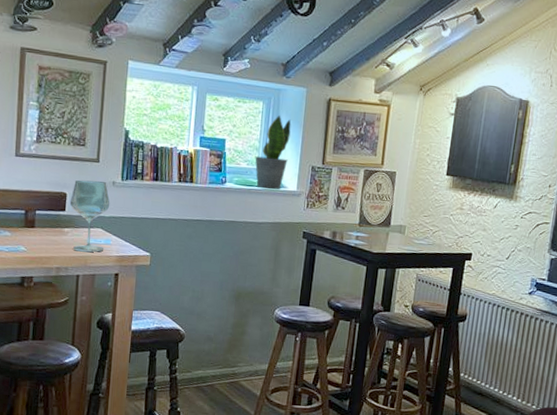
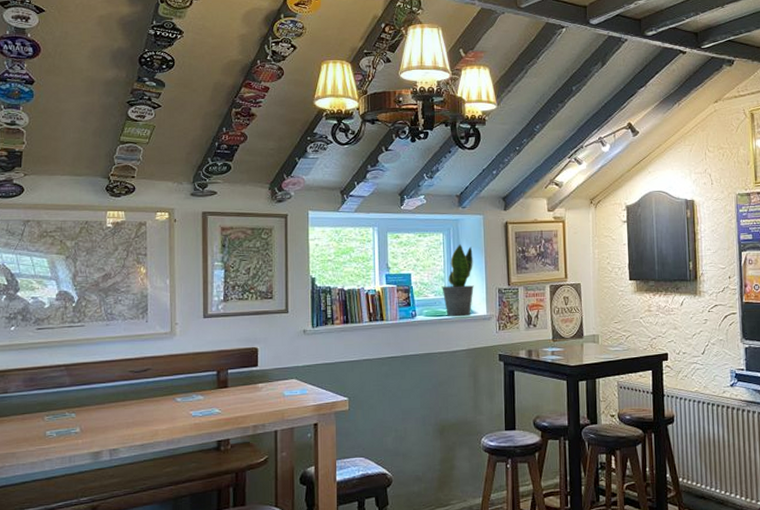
wine glass: present [69,180,110,253] -> none [261,332,303,406]

